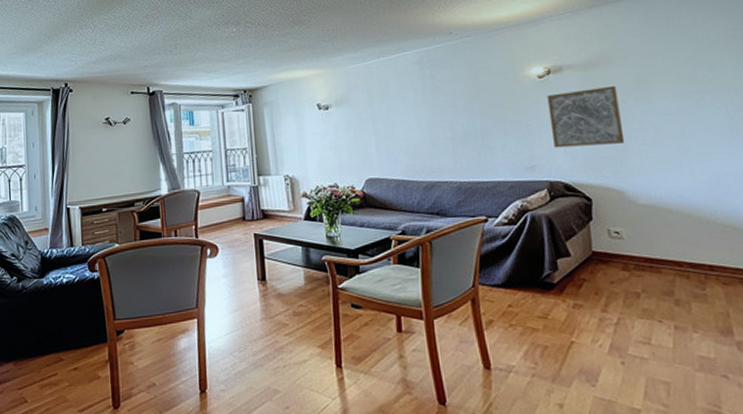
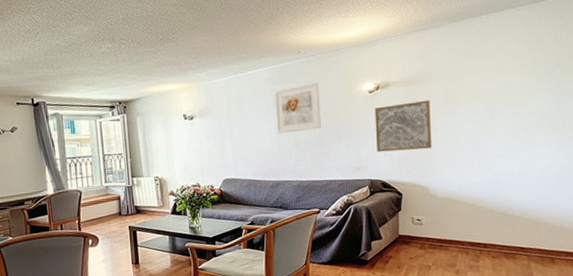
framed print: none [423,66,482,126] -> present [274,82,321,134]

